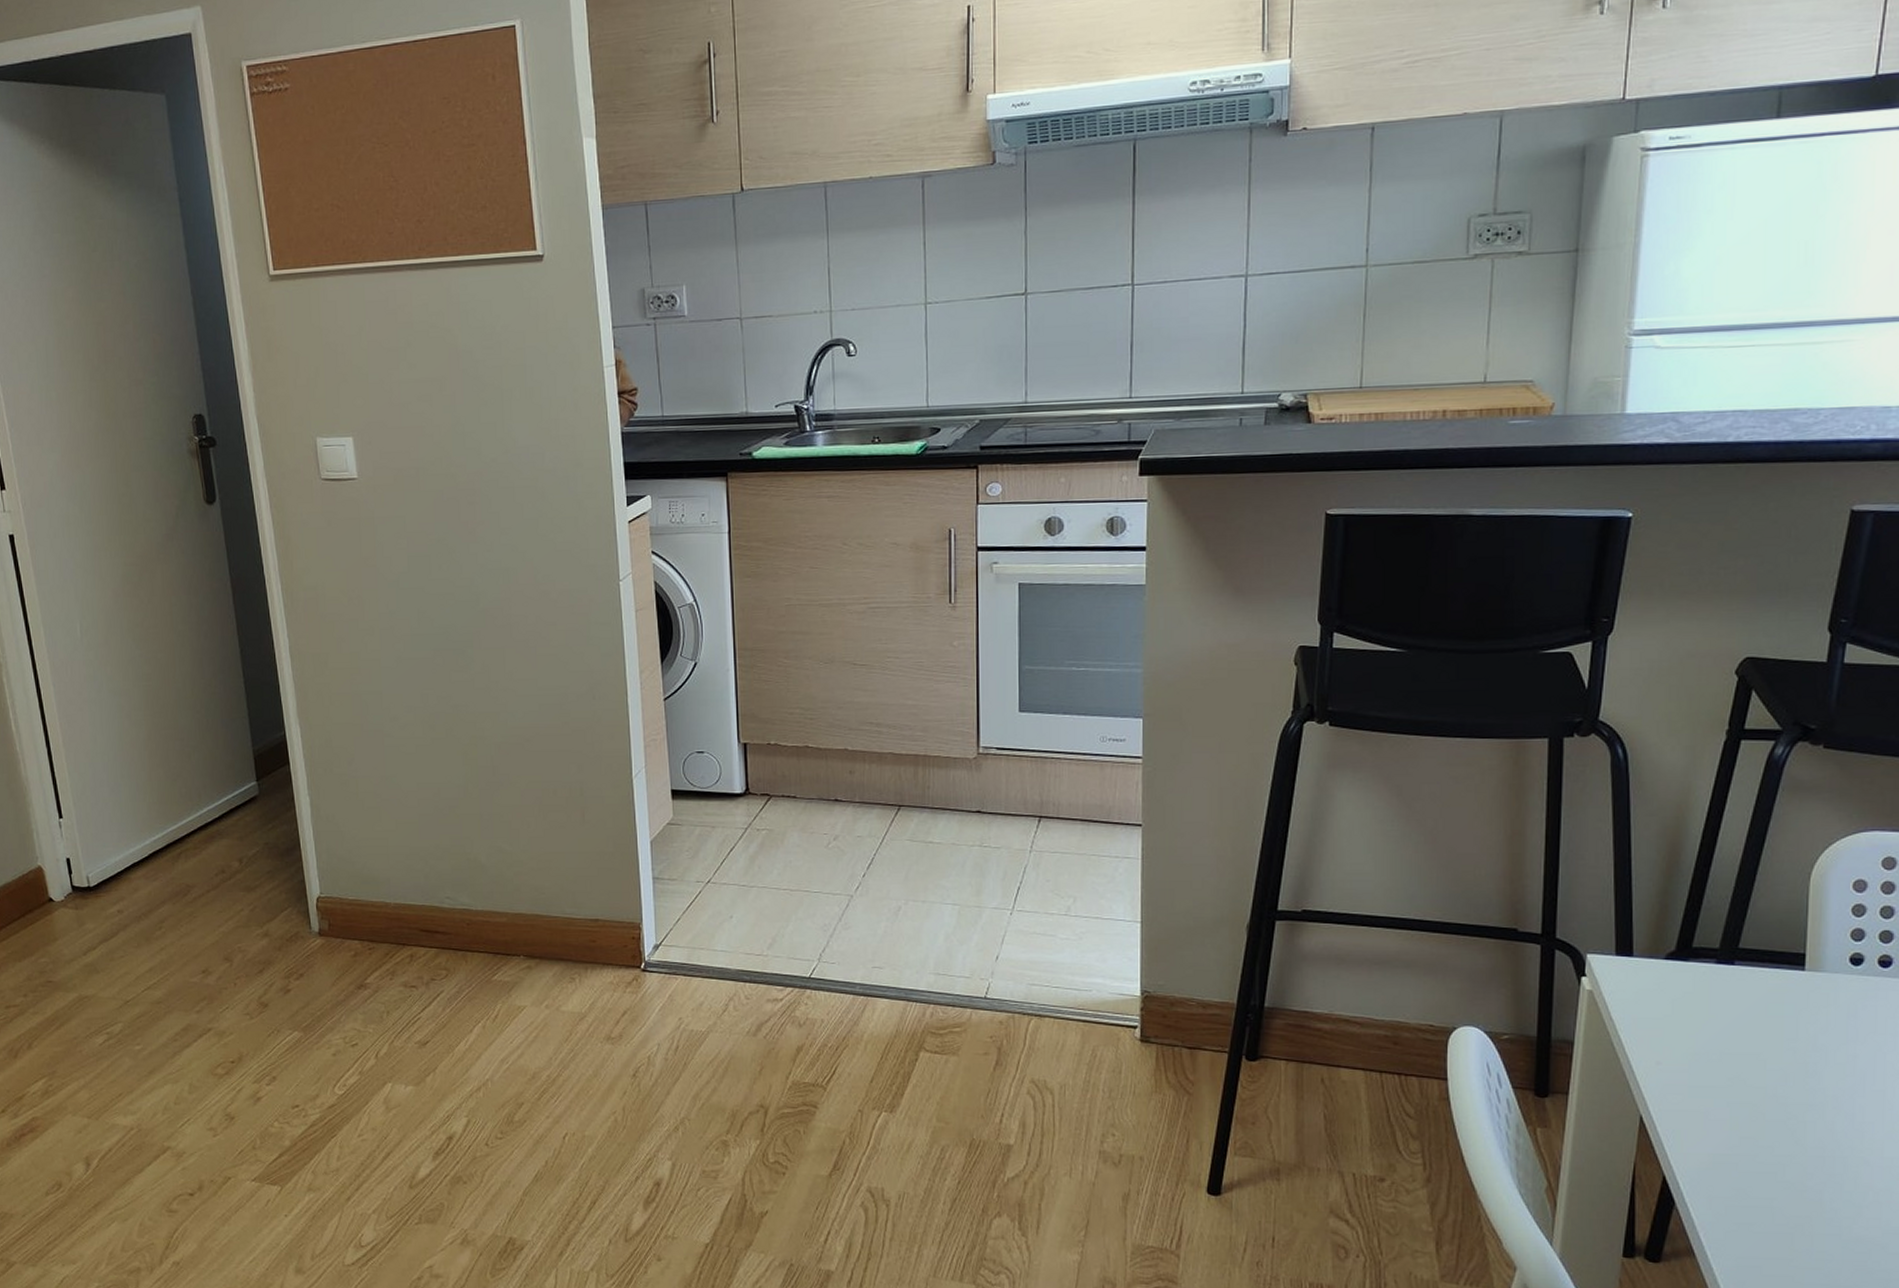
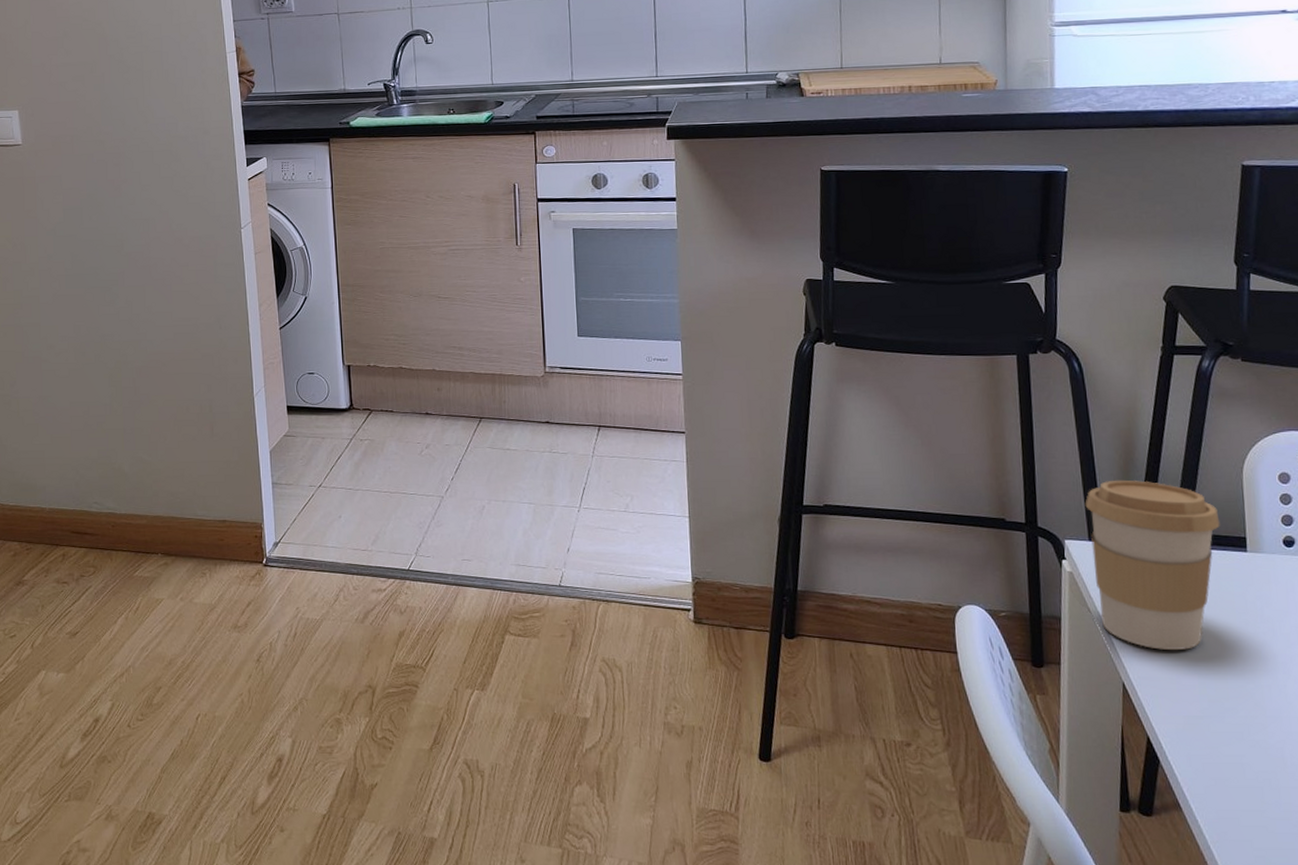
coffee cup: none [1615,885,1776,1080] -> present [1085,479,1220,650]

